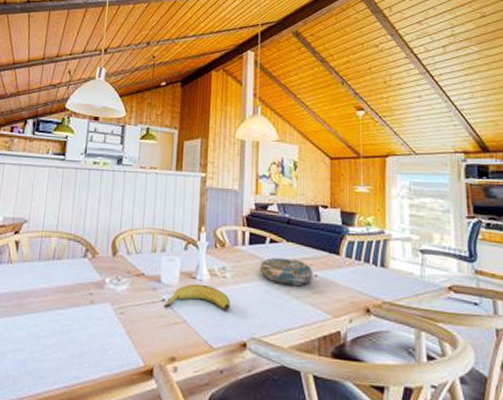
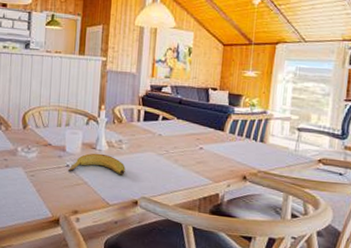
decorative bowl: present [260,257,314,286] -> none [152,132,200,157]

